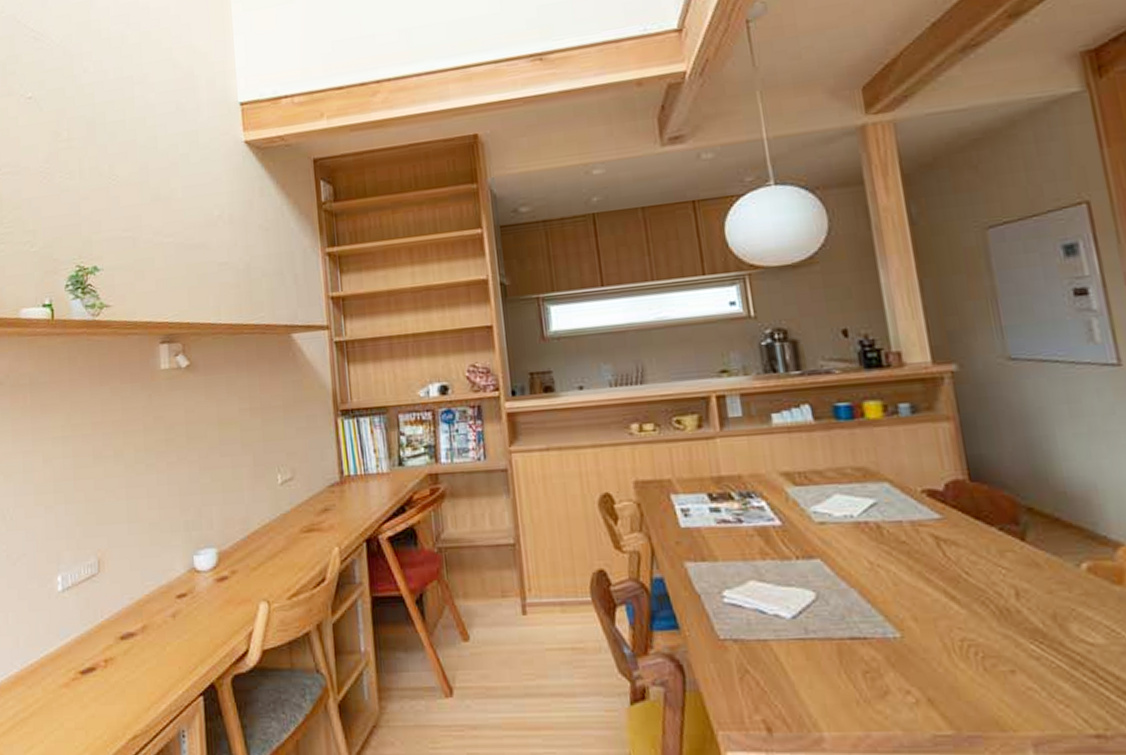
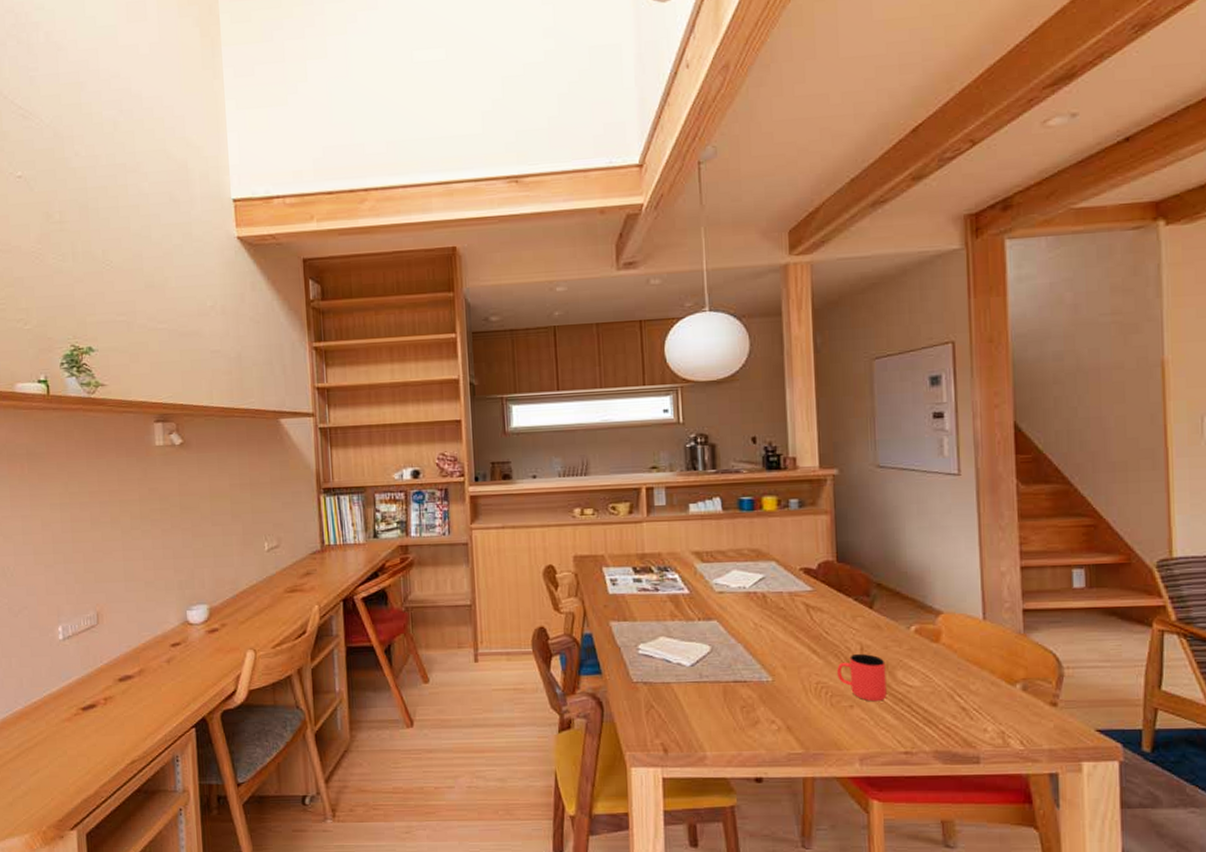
cup: none [986,599,1060,666] -> present [837,653,887,702]

